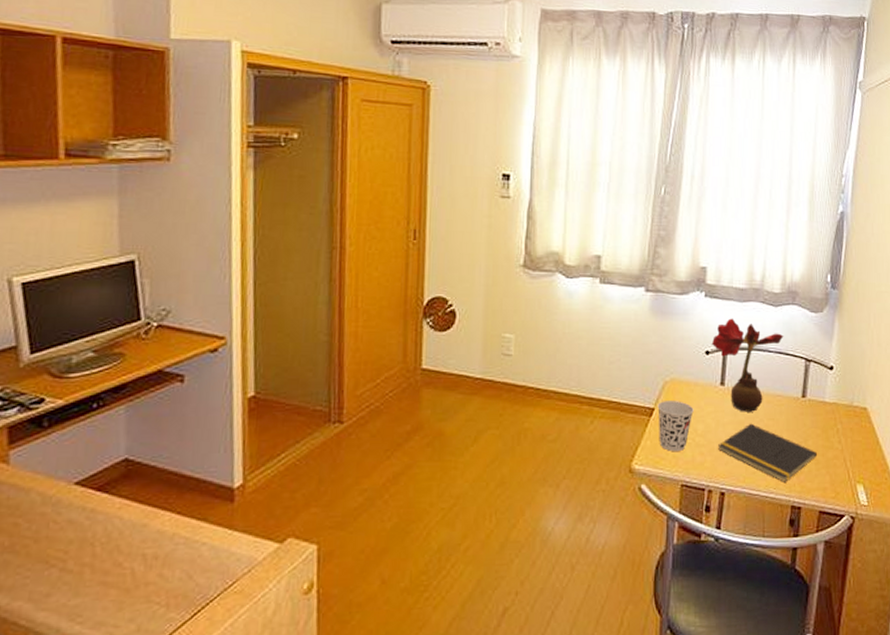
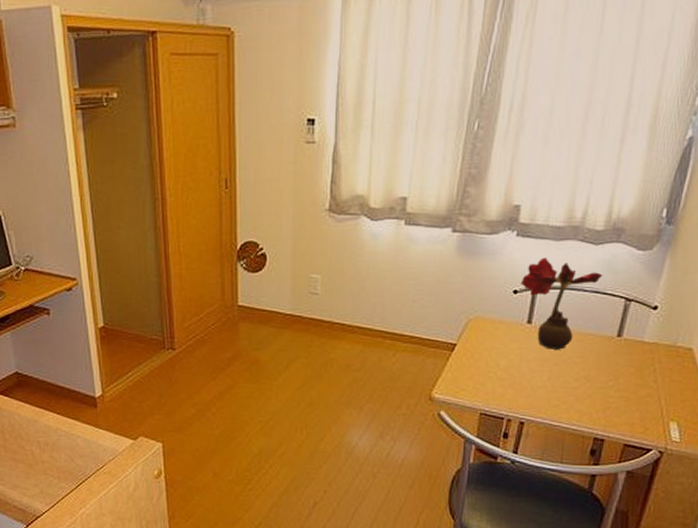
cup: present [657,401,694,451] -> none [459,337,497,383]
notepad: present [718,423,818,482] -> none [520,360,629,416]

